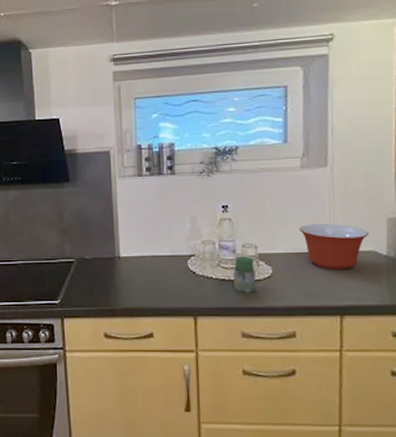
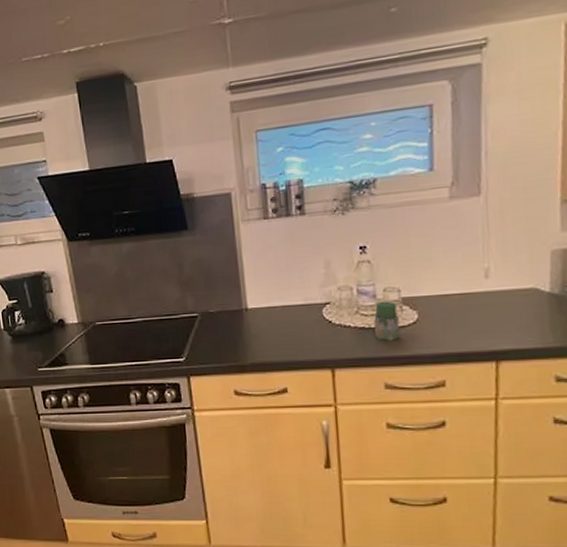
mixing bowl: present [299,223,369,271] -> none [448,260,529,312]

